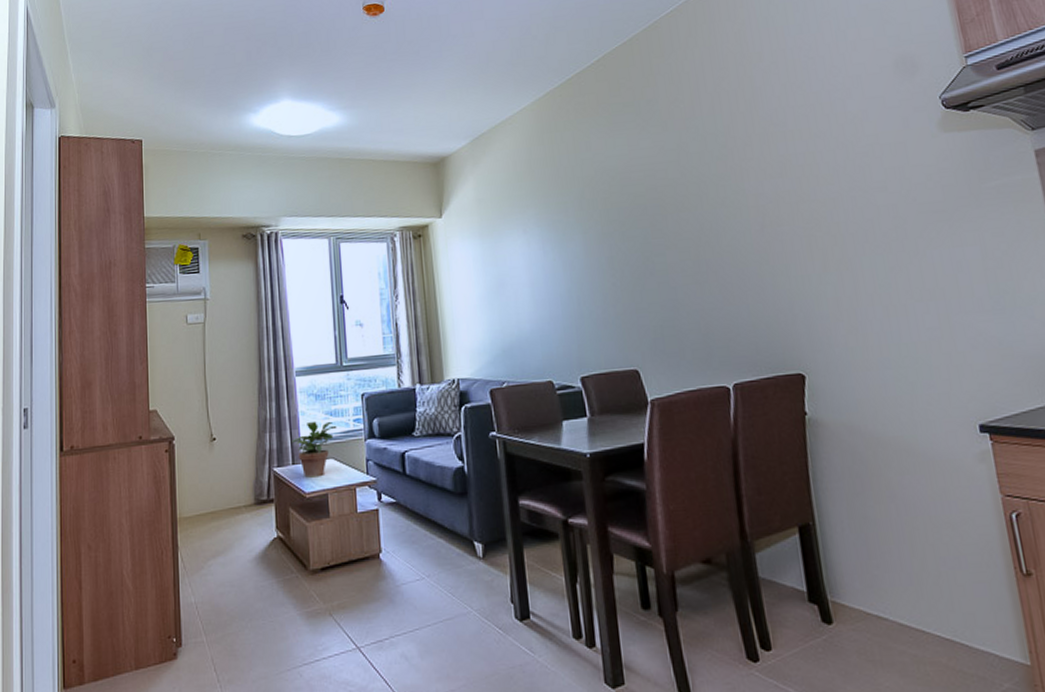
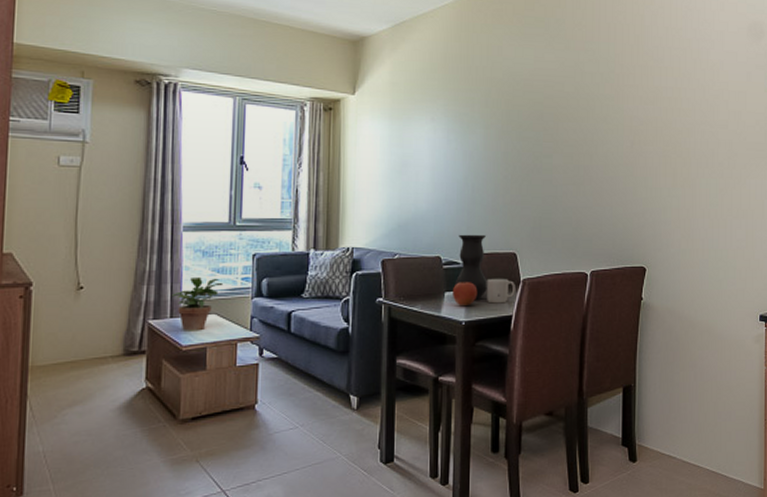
vase: none [569,352,610,429] -> present [455,234,487,301]
fruit: none [570,406,600,436] -> present [452,281,478,307]
mug: none [607,400,644,431] -> present [486,278,515,304]

